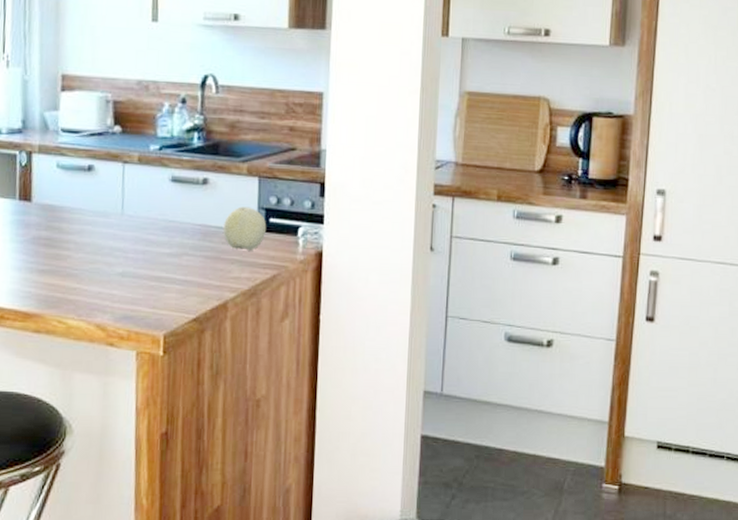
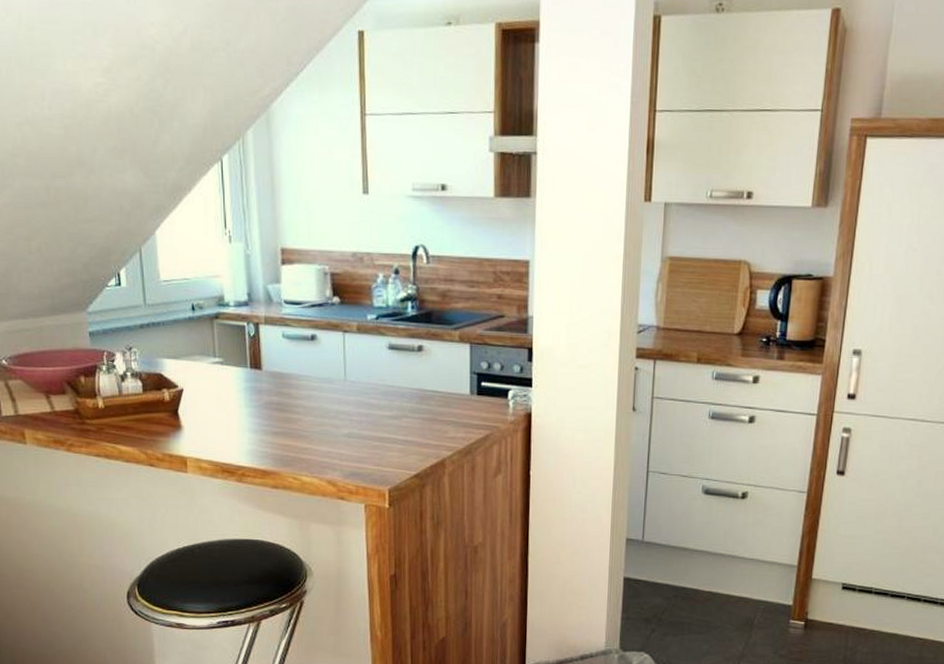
fruit: present [222,206,267,251] -> none [438,371,479,413]

